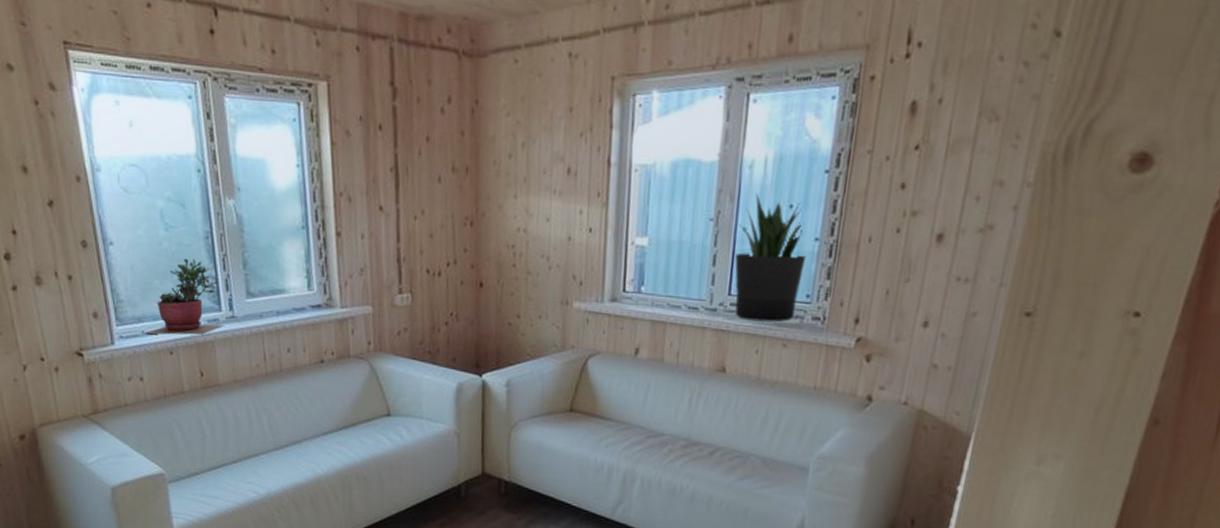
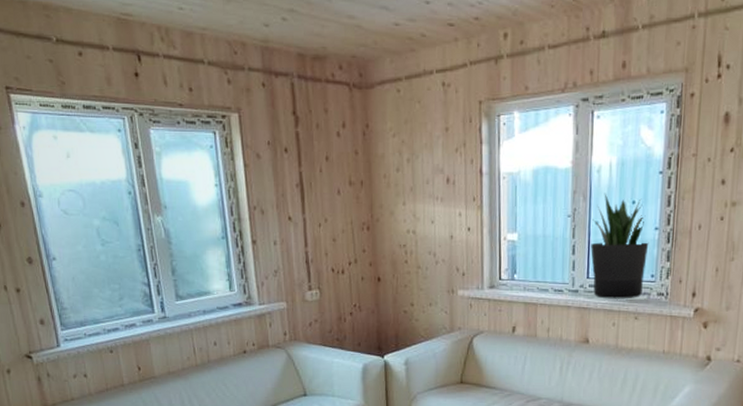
succulent plant: present [145,258,225,336] -> none [87,268,158,337]

